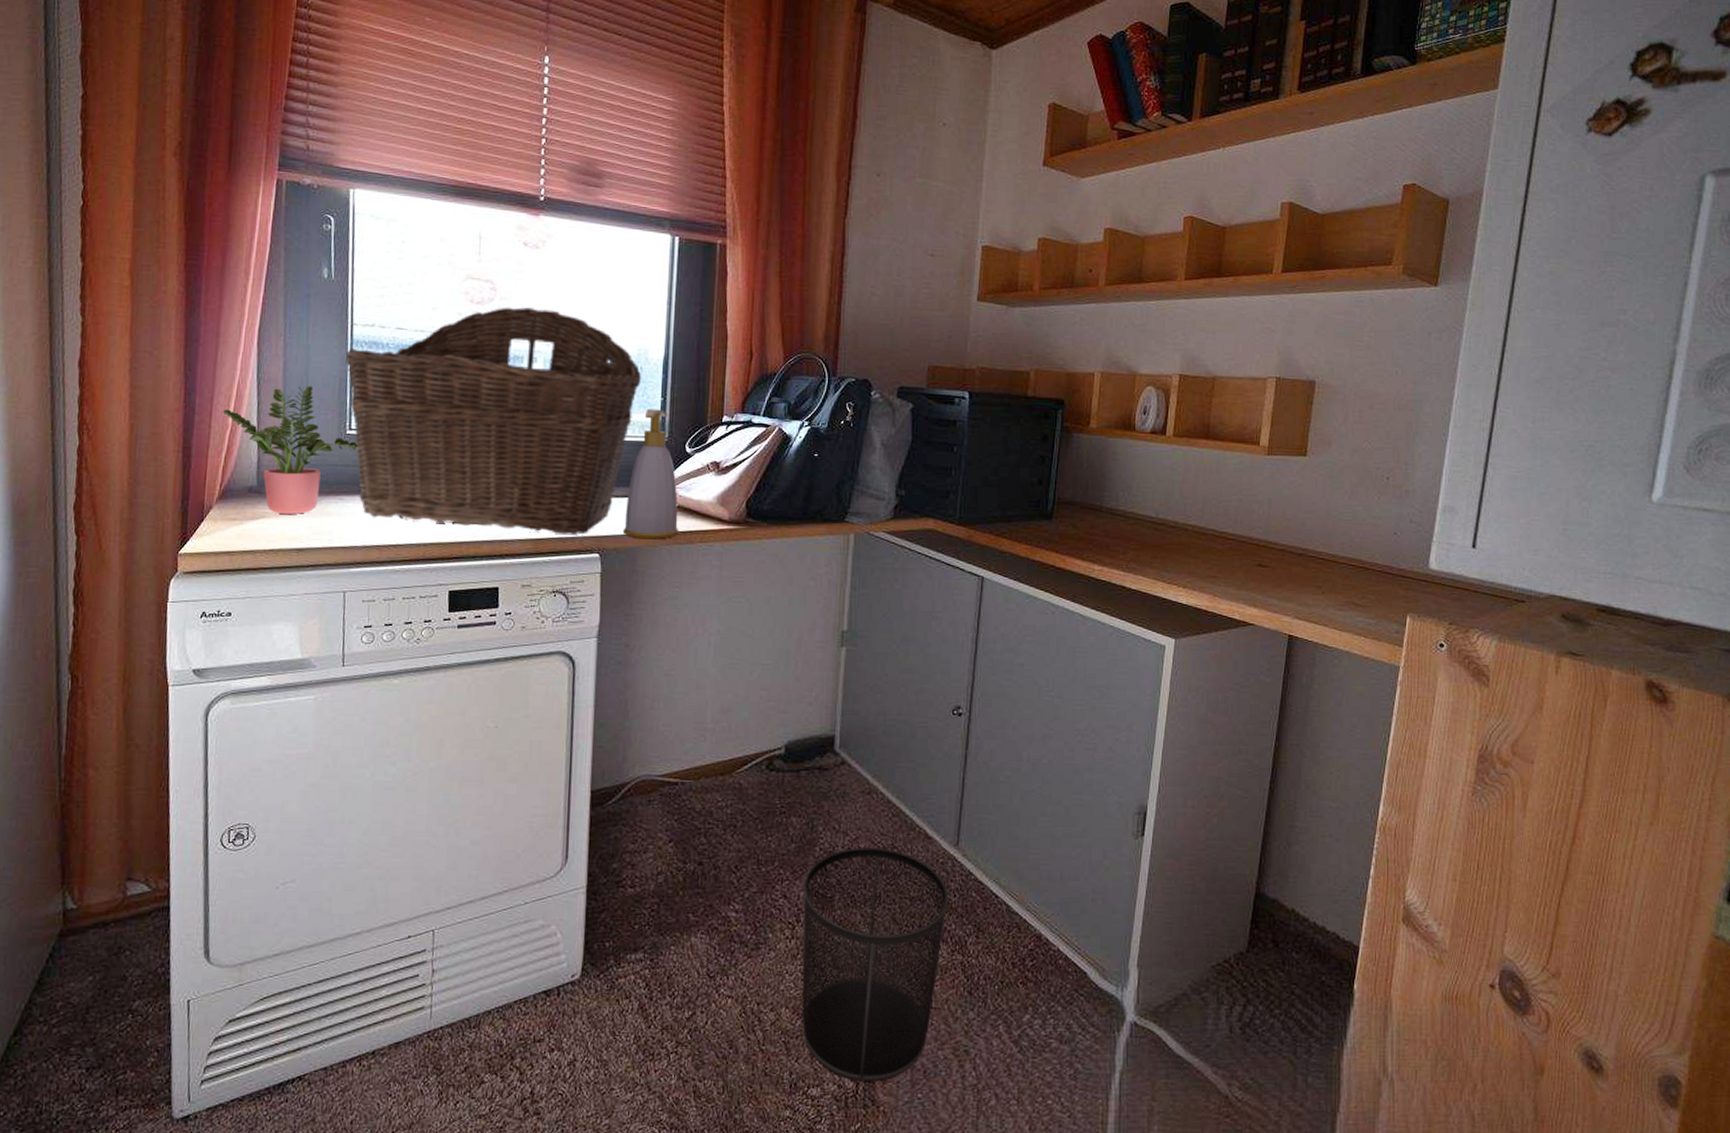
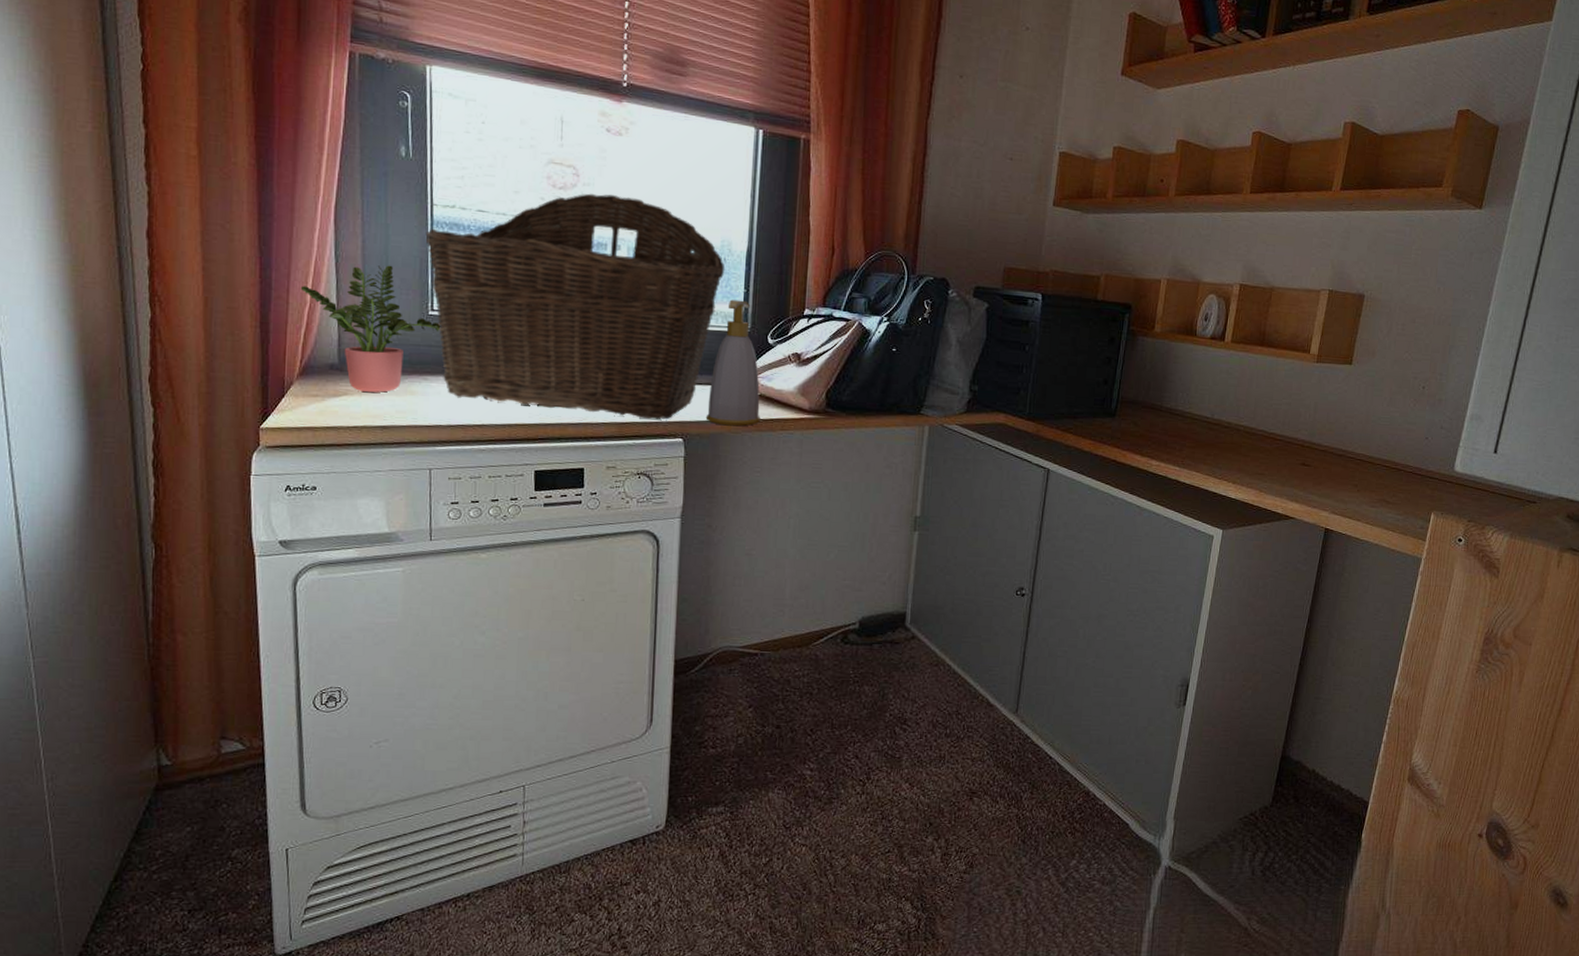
waste bin: present [801,846,949,1082] -> none [870,713,1008,918]

